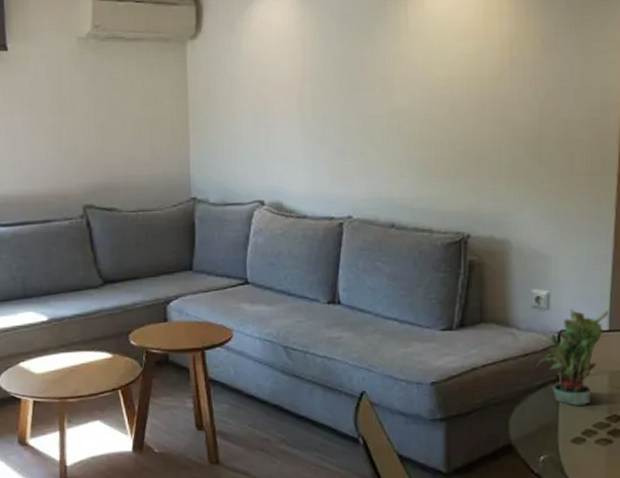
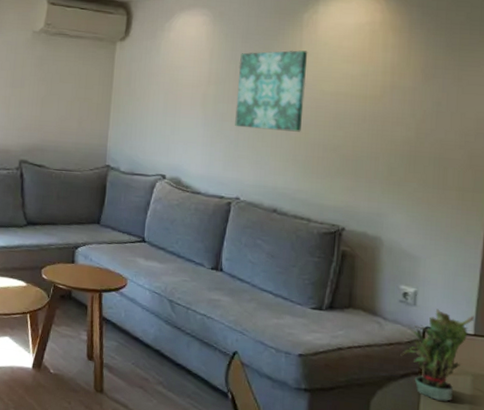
wall art: none [337,30,416,132] -> present [235,50,308,132]

